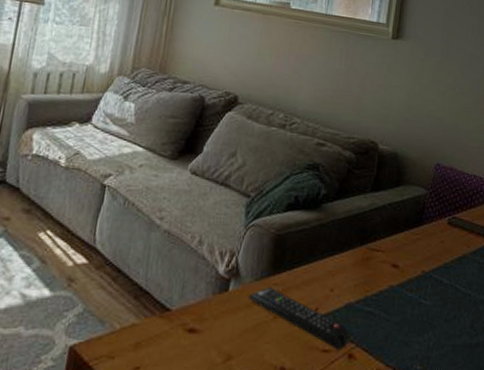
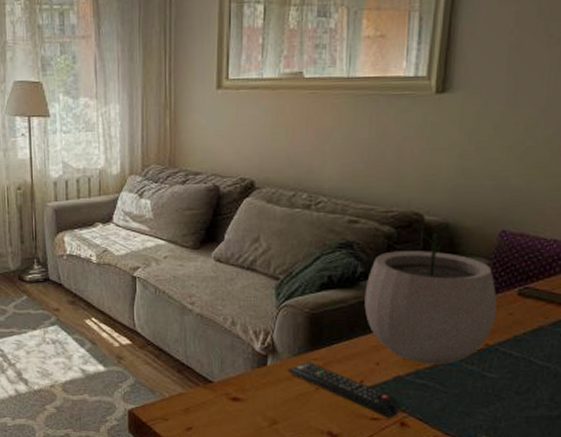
plant pot: none [324,151,432,291] -> present [364,223,497,364]

